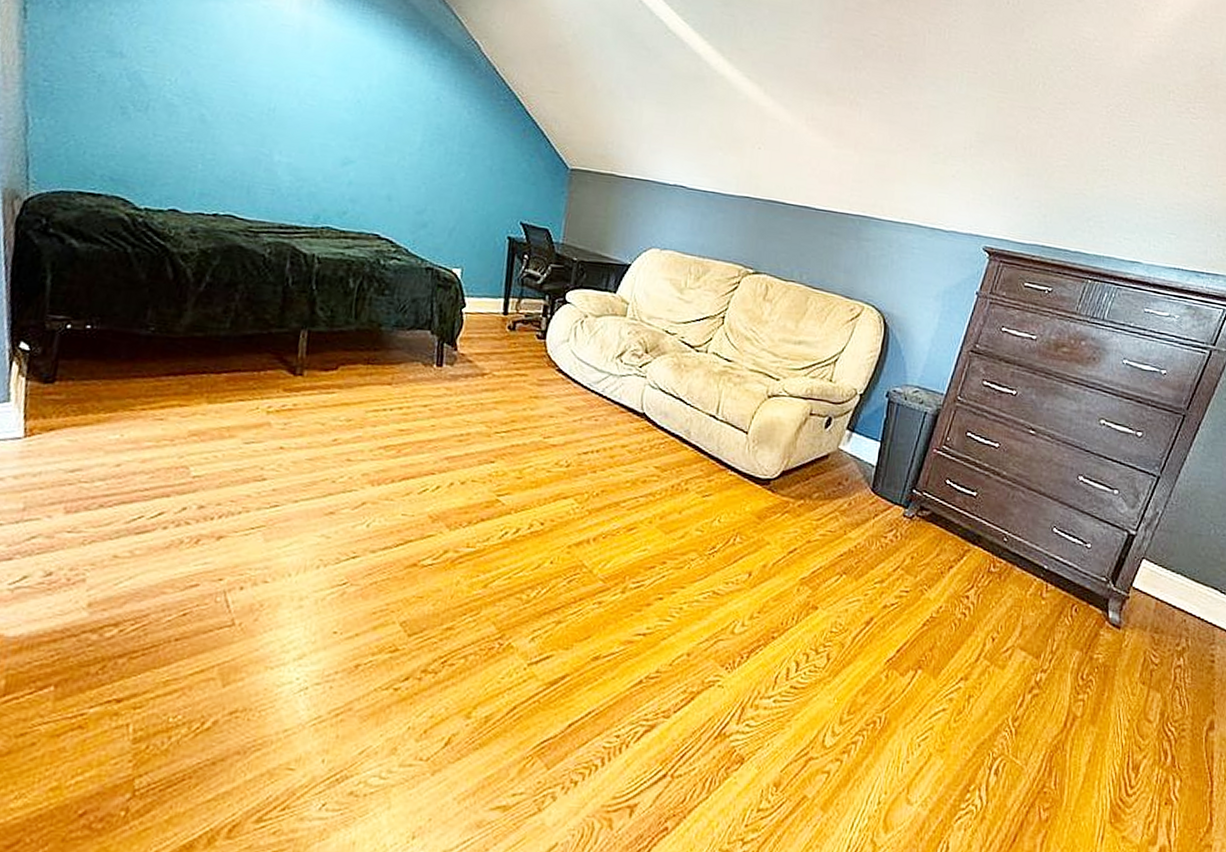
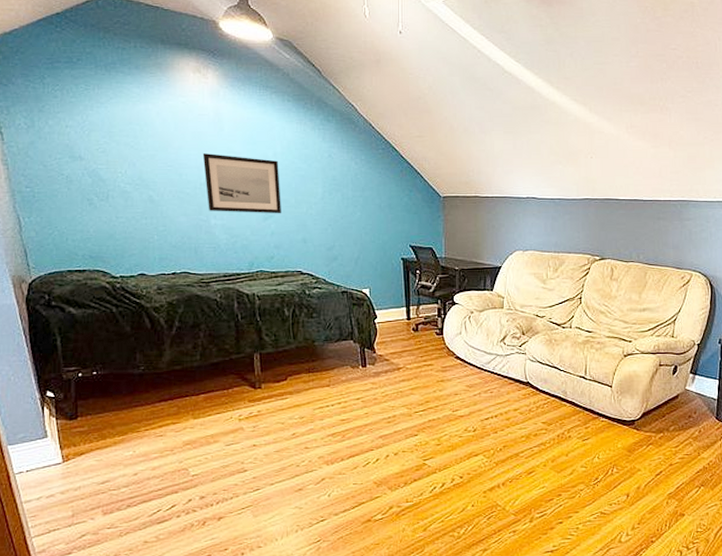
wall art: none [273,72,372,161] -> present [202,153,281,214]

